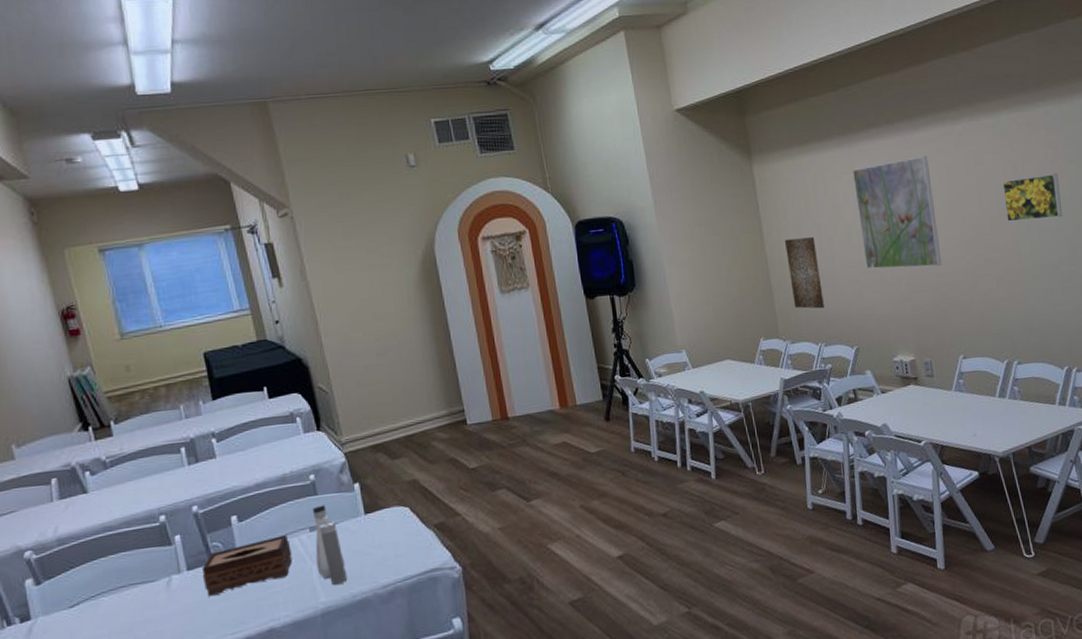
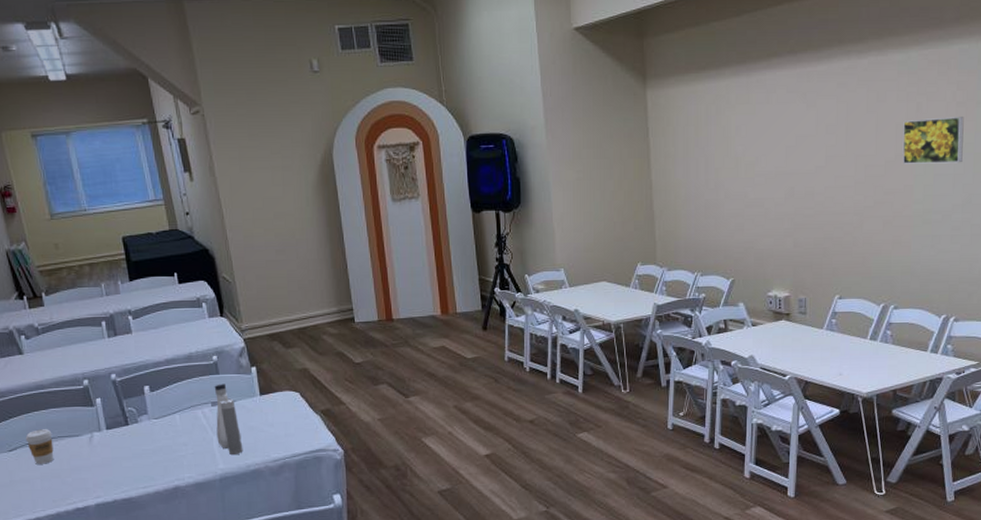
coffee cup: none [89,577,125,620] -> present [25,429,54,464]
tissue box: present [201,535,293,597] -> none [118,407,196,454]
wall art: present [785,237,824,309] -> none [672,167,704,239]
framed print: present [853,156,942,270] -> none [748,90,829,205]

